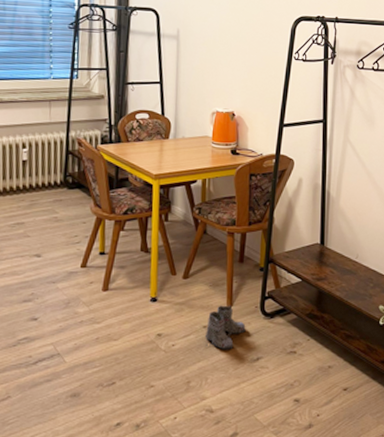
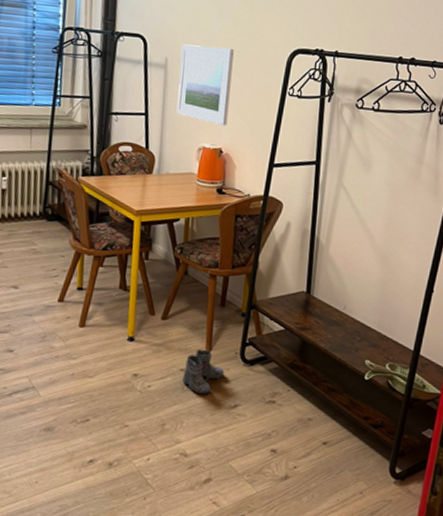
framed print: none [190,16,242,91] -> present [176,44,234,126]

